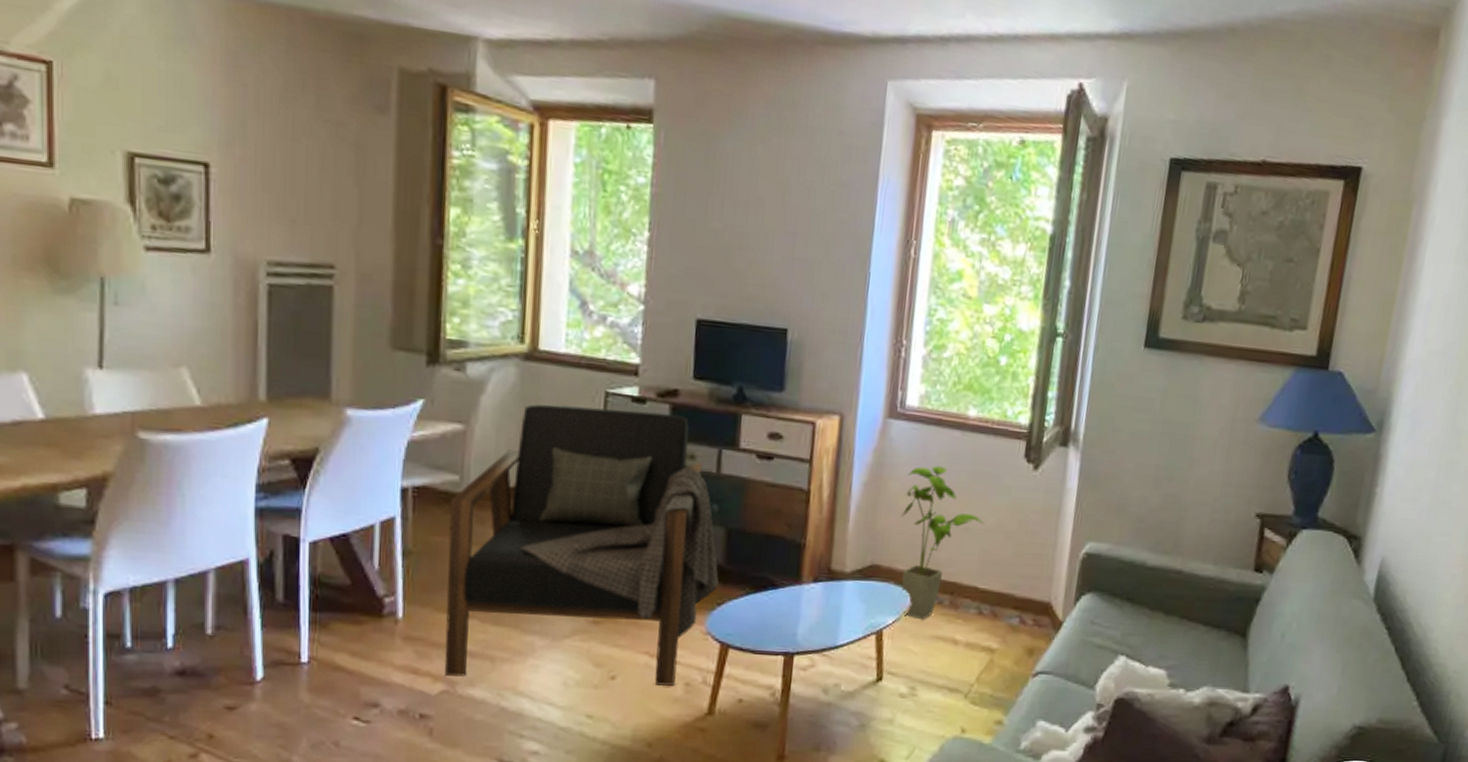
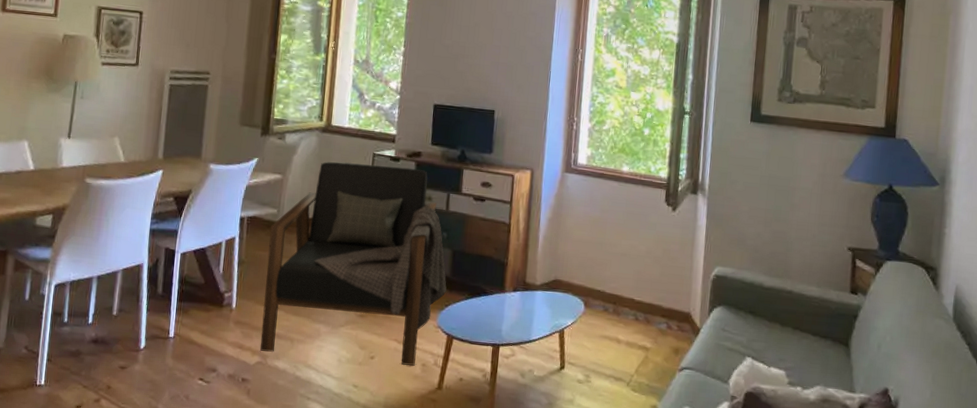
house plant: present [901,465,984,619] -> none [576,207,637,322]

